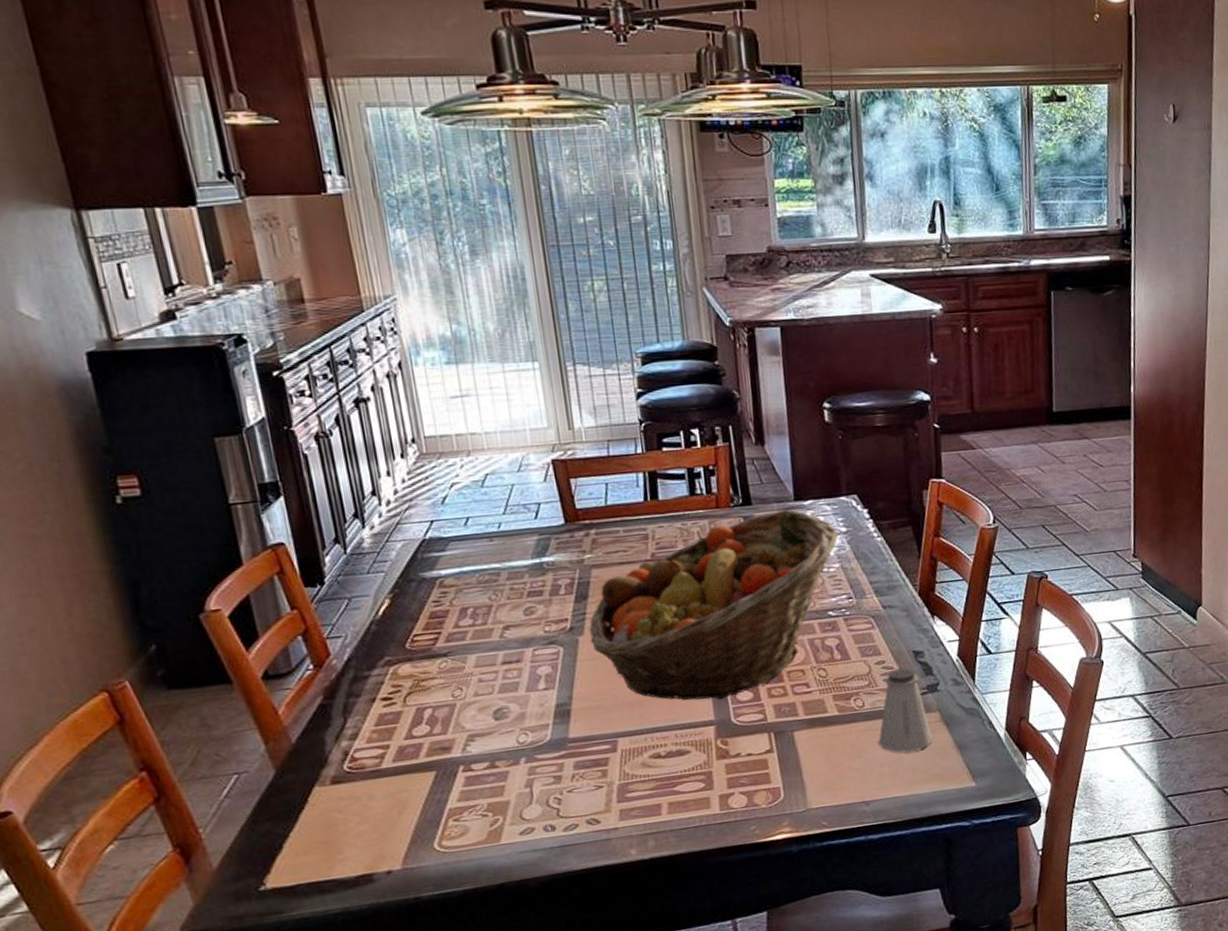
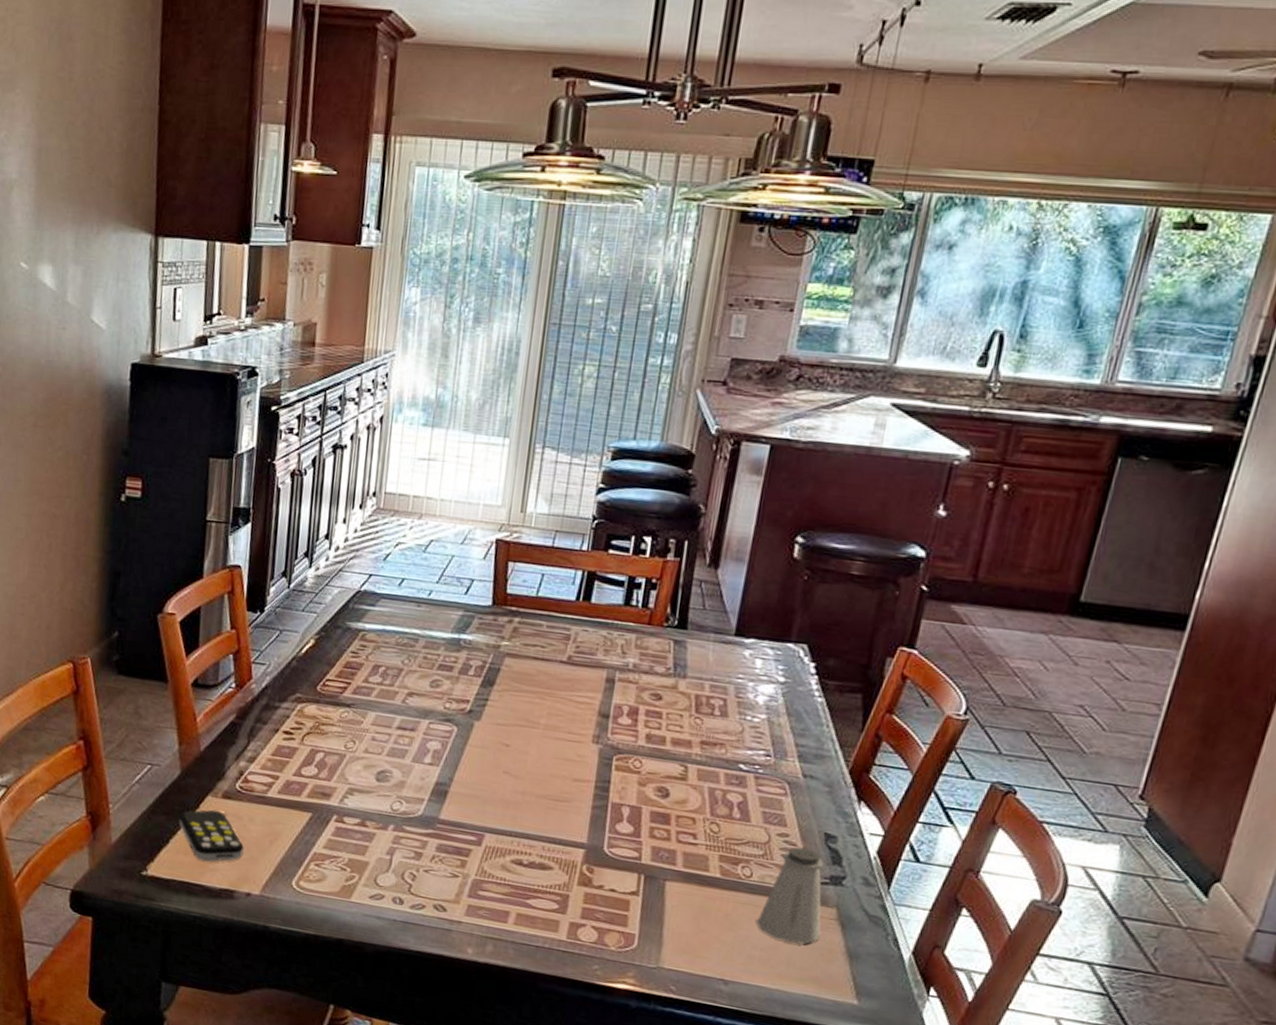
remote control: none [287,798,372,856] -> present [178,810,244,862]
fruit basket: present [588,509,839,701] -> none [484,641,775,826]

